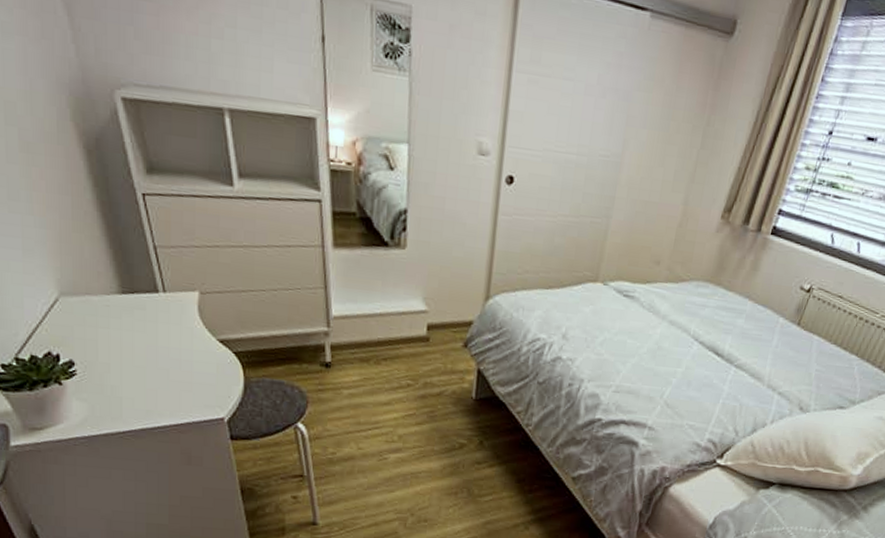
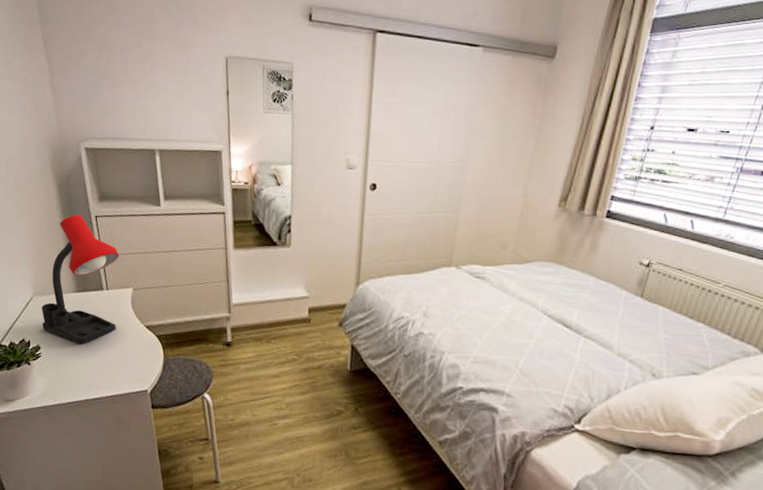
desk lamp: none [72,190,180,360] -> present [41,214,120,344]

